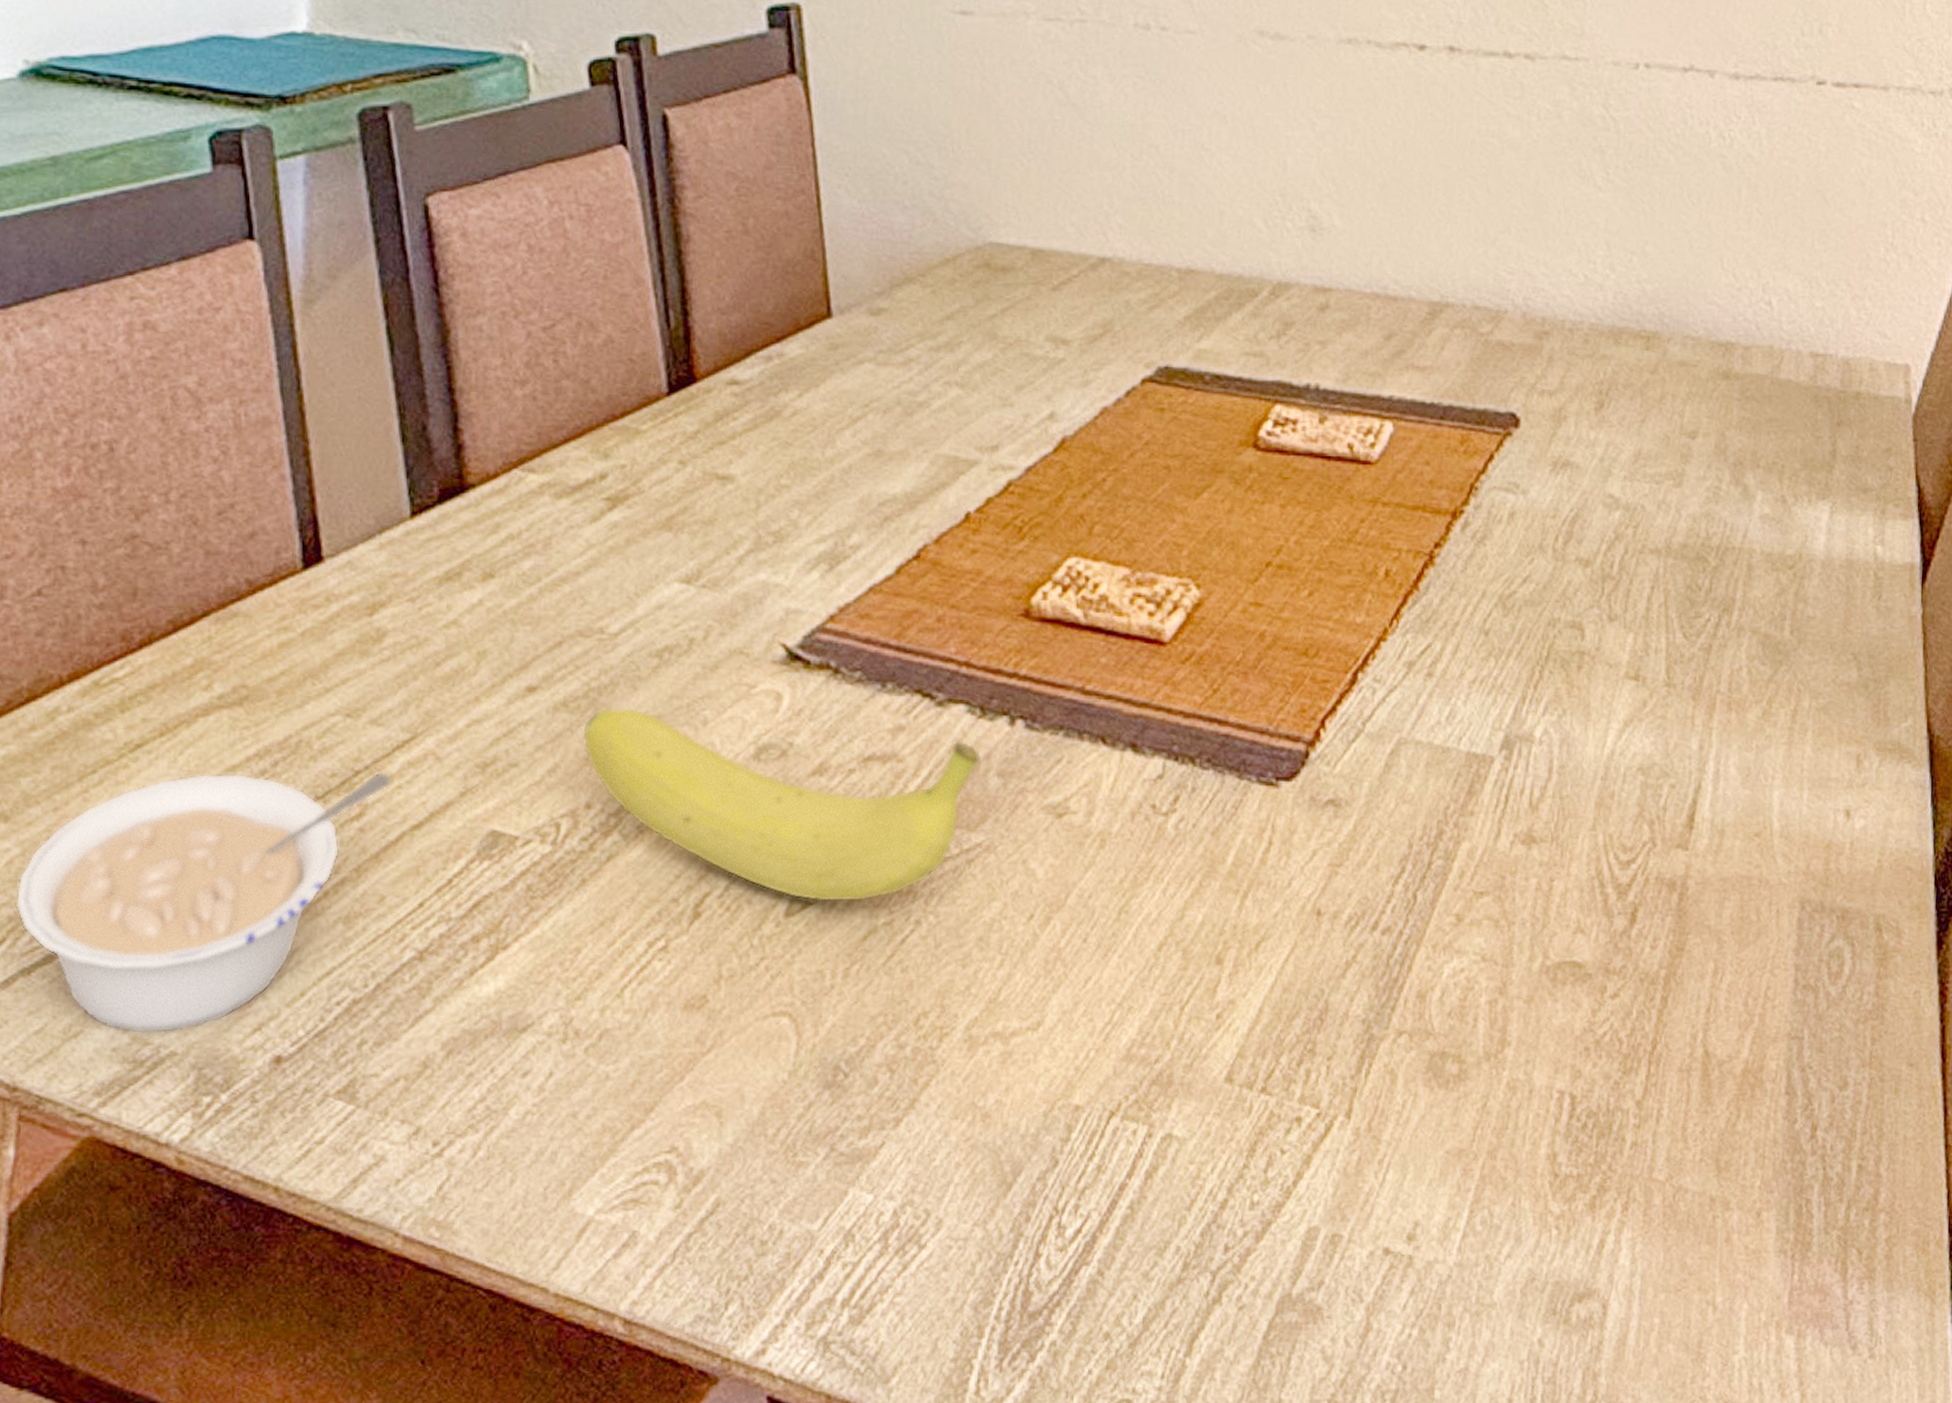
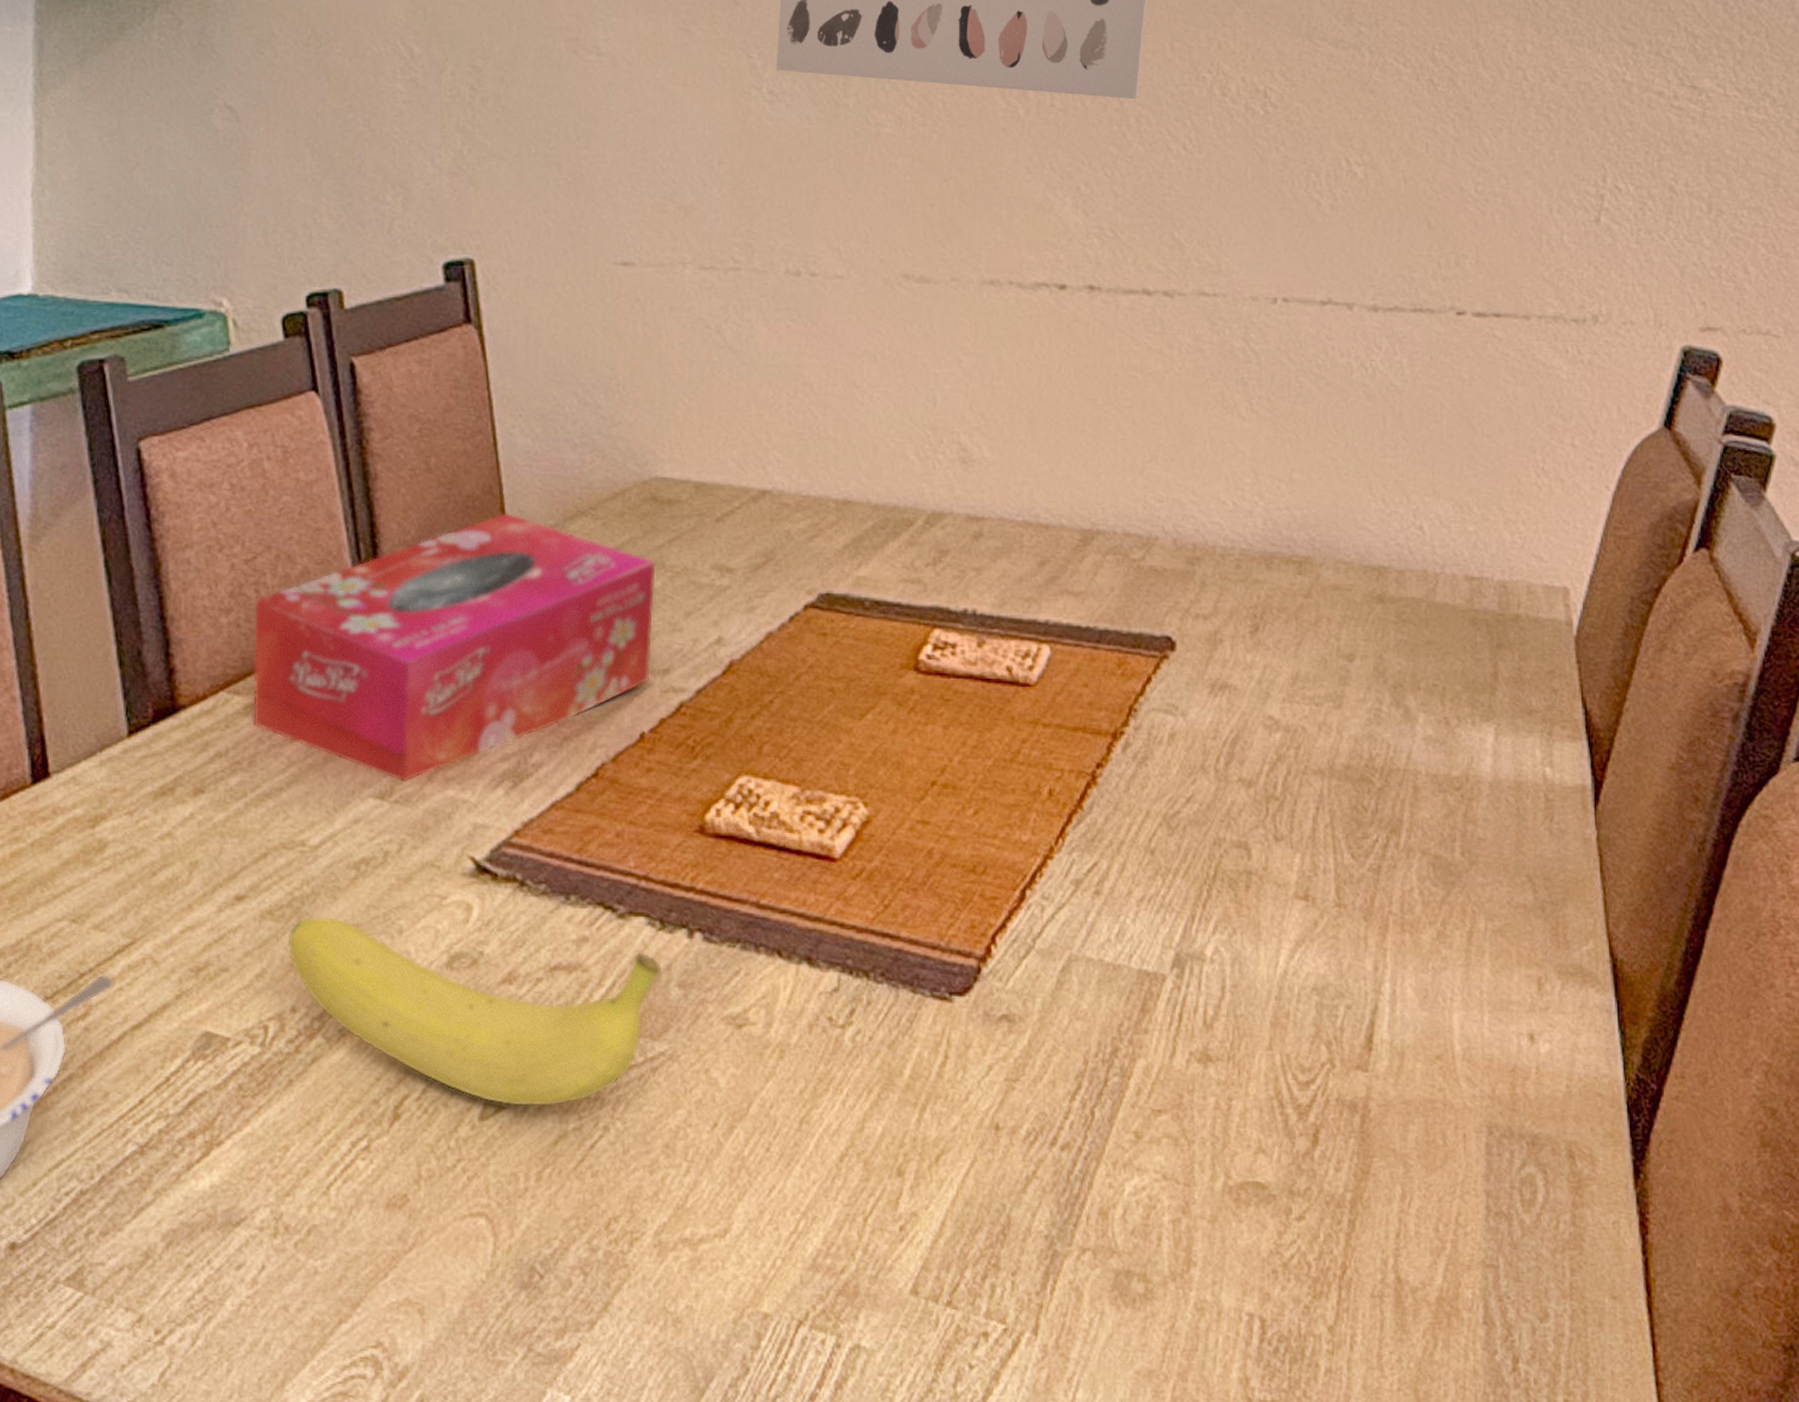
tissue box: none [548,278,988,566] -> present [252,512,657,782]

